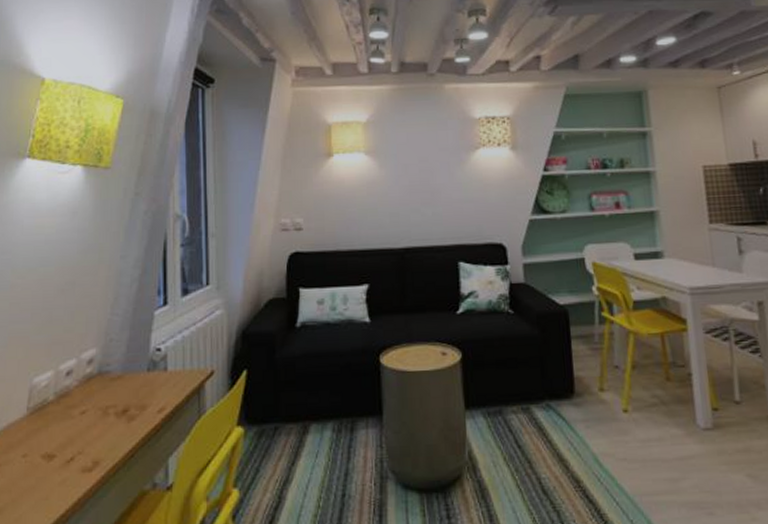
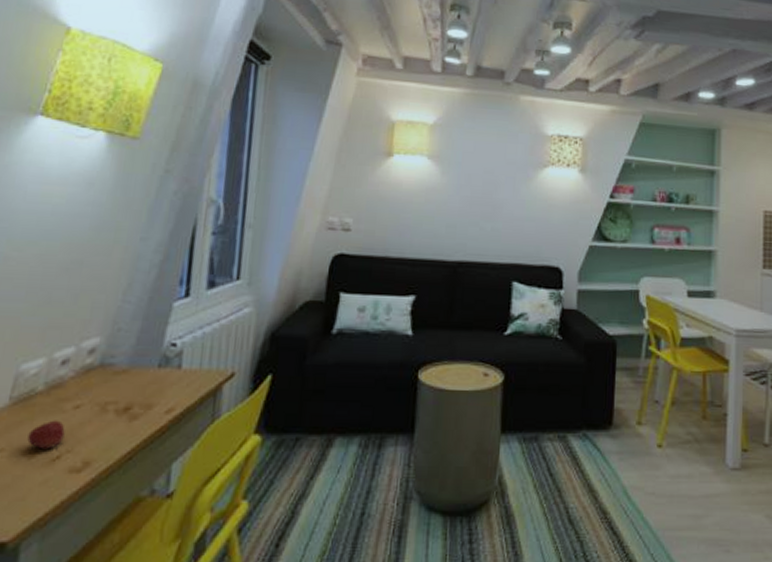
fruit: none [45,425,75,453] -> present [27,420,65,450]

